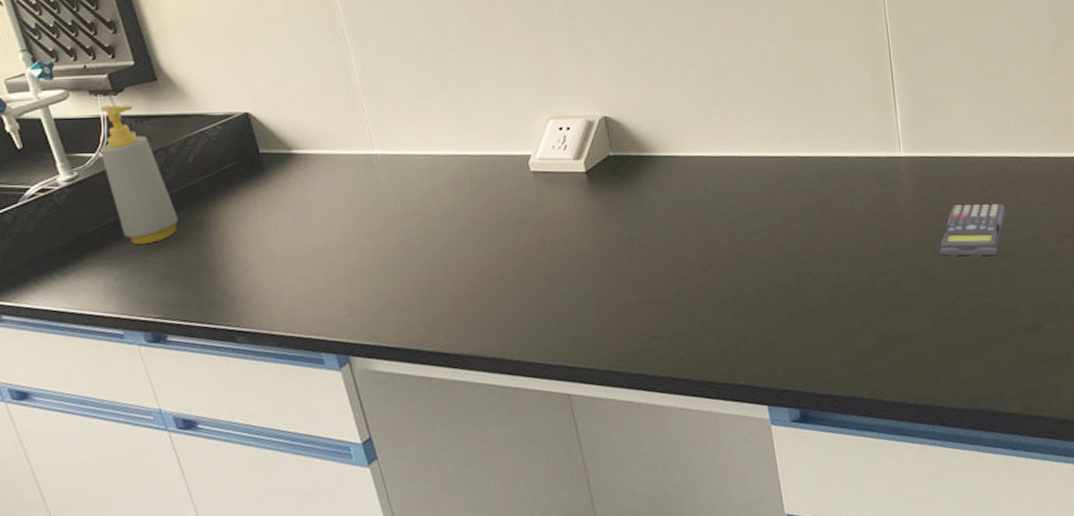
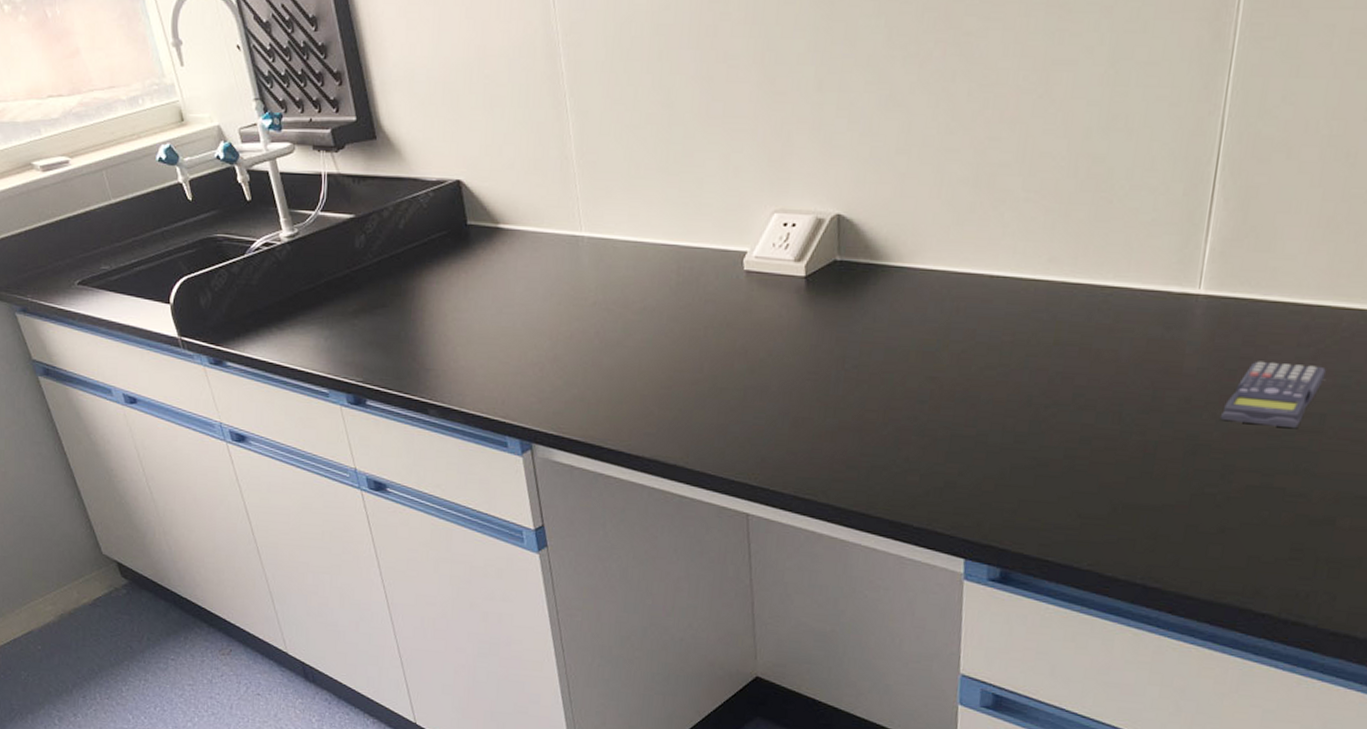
soap bottle: present [100,105,178,245] -> none [319,162,385,308]

